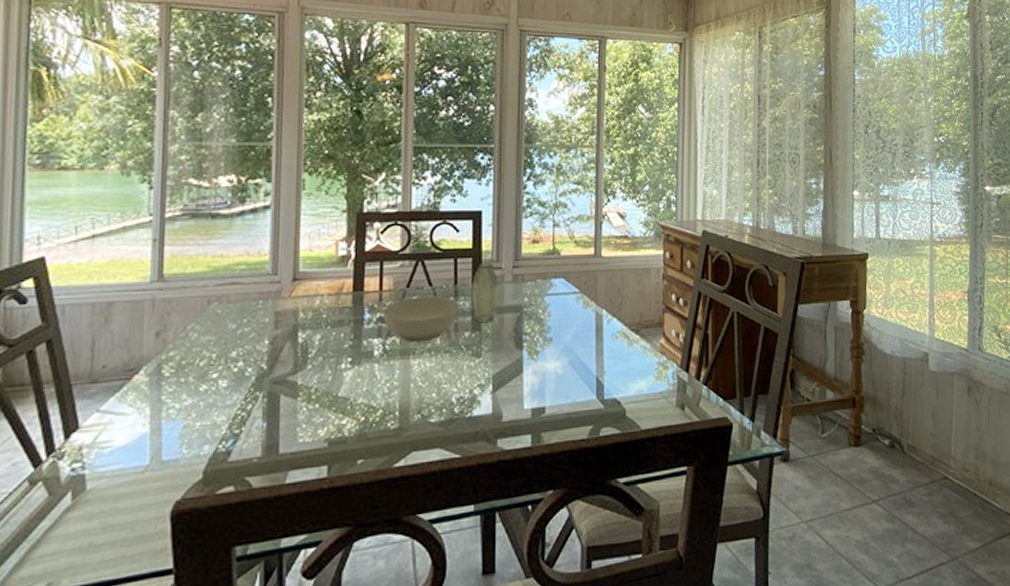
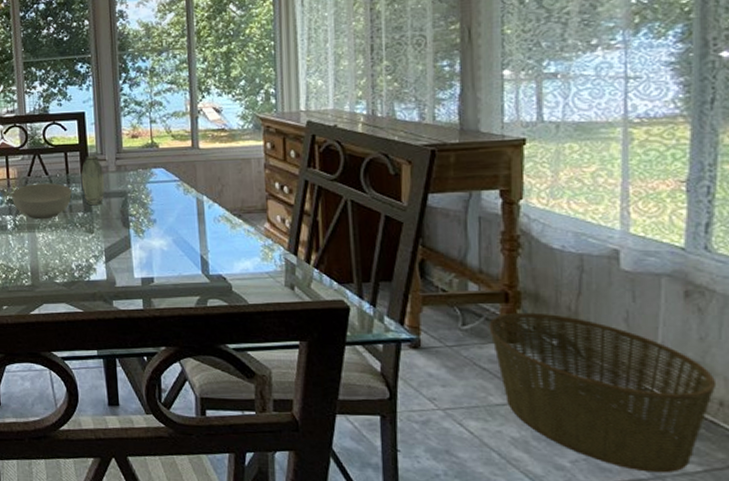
basket: none [841,415,987,555] -> present [489,312,715,473]

